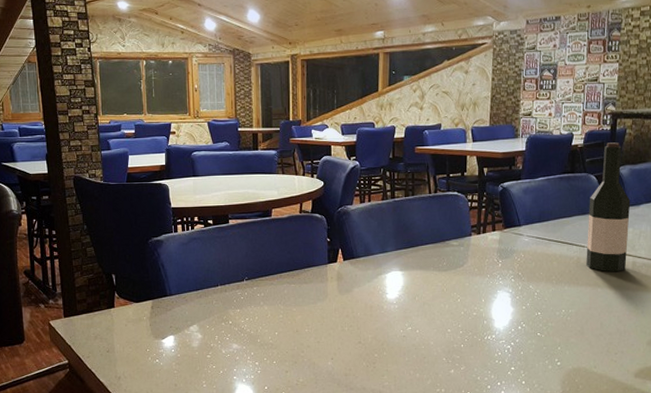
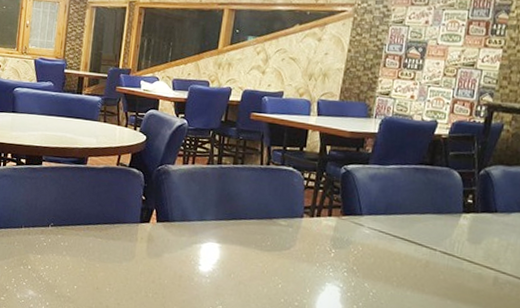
wine bottle: present [586,142,631,272] -> none [436,137,500,286]

